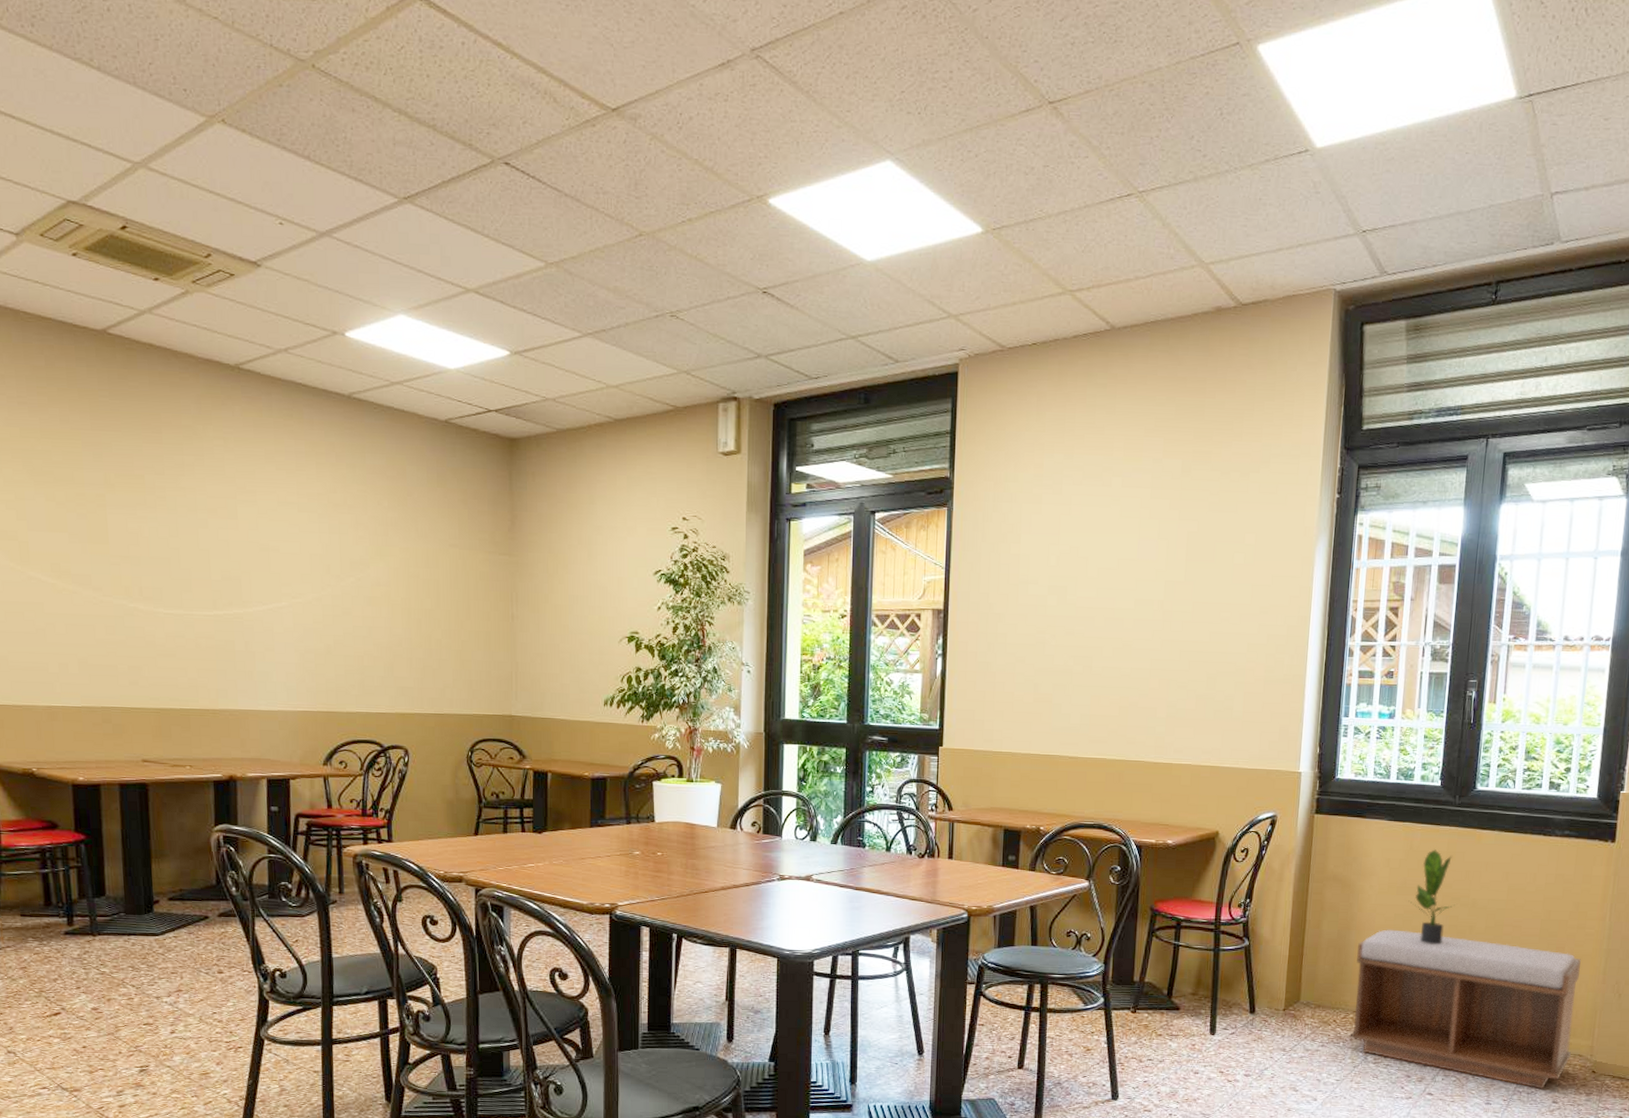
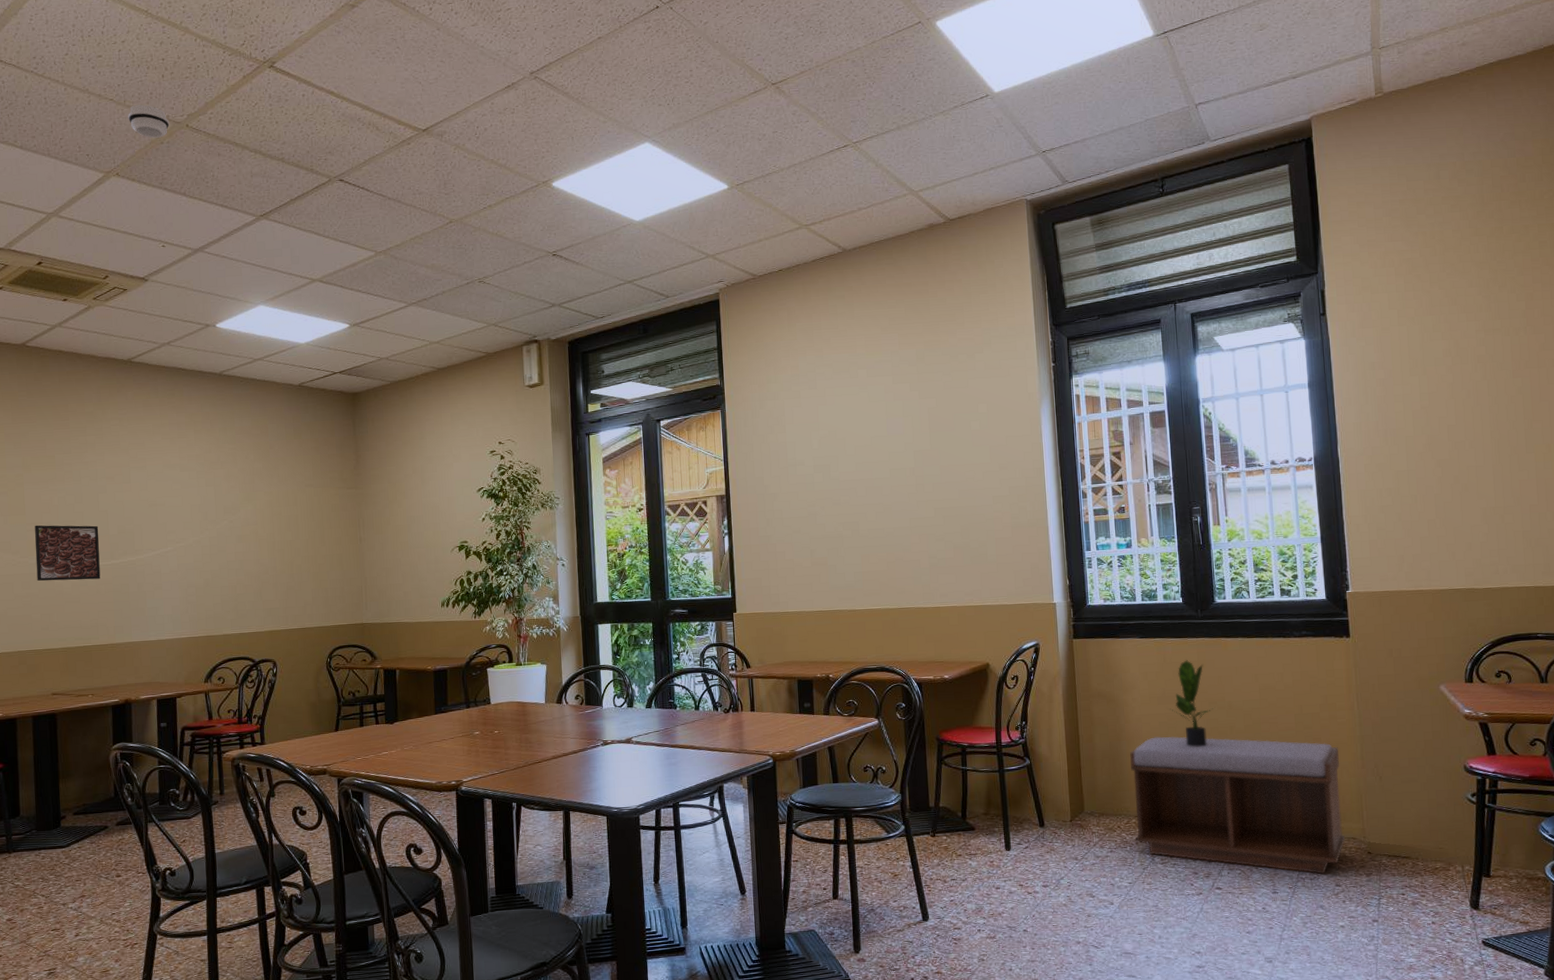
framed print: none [120,558,201,631] -> present [34,525,101,581]
smoke detector: none [237,29,291,78] -> present [128,104,170,138]

